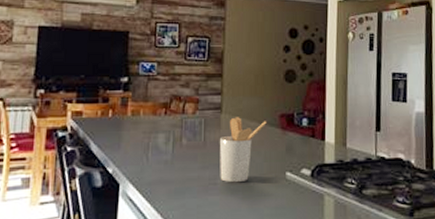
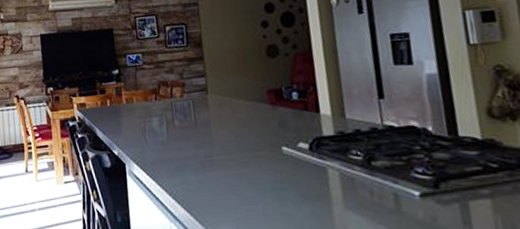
utensil holder: present [220,117,267,183] -> none [210,96,255,160]

